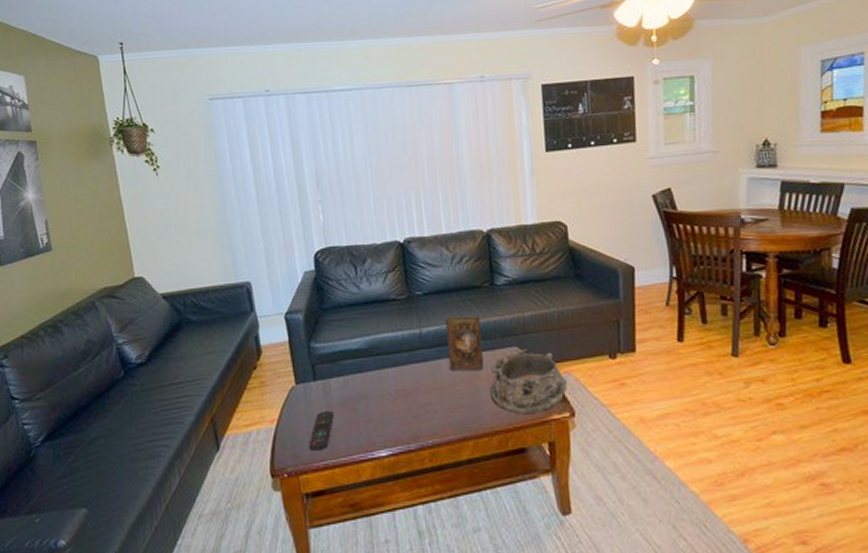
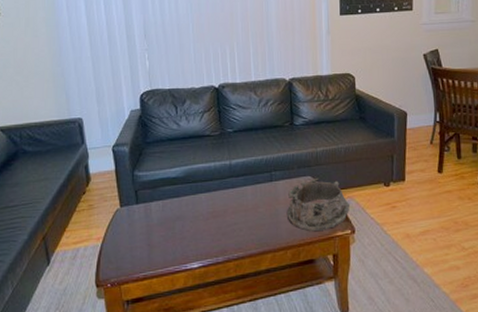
remote control: present [308,410,333,451] -> none [130,229,153,264]
book: present [446,315,484,372] -> none [252,150,283,196]

